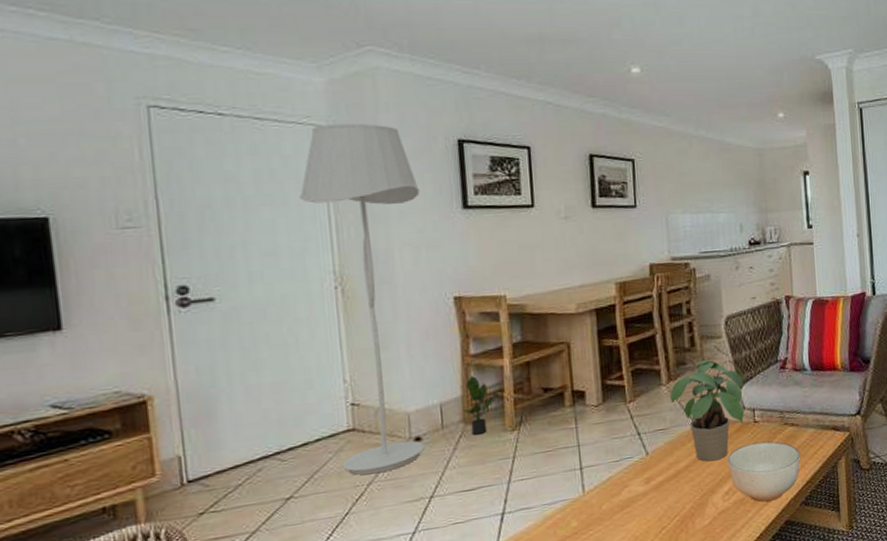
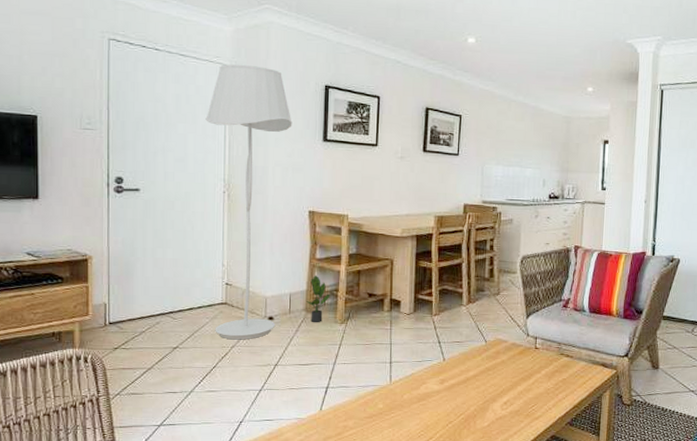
potted plant: present [669,359,745,462] -> none [467,289,531,375]
bowl: present [727,441,801,502] -> none [509,365,572,417]

